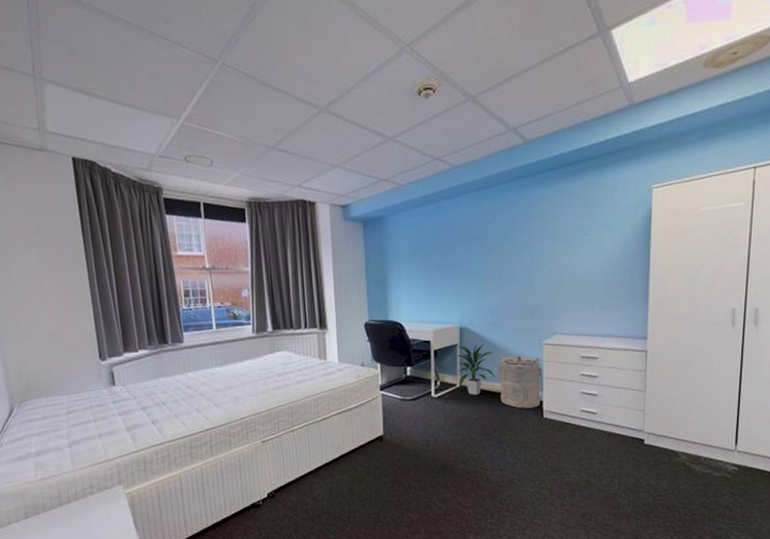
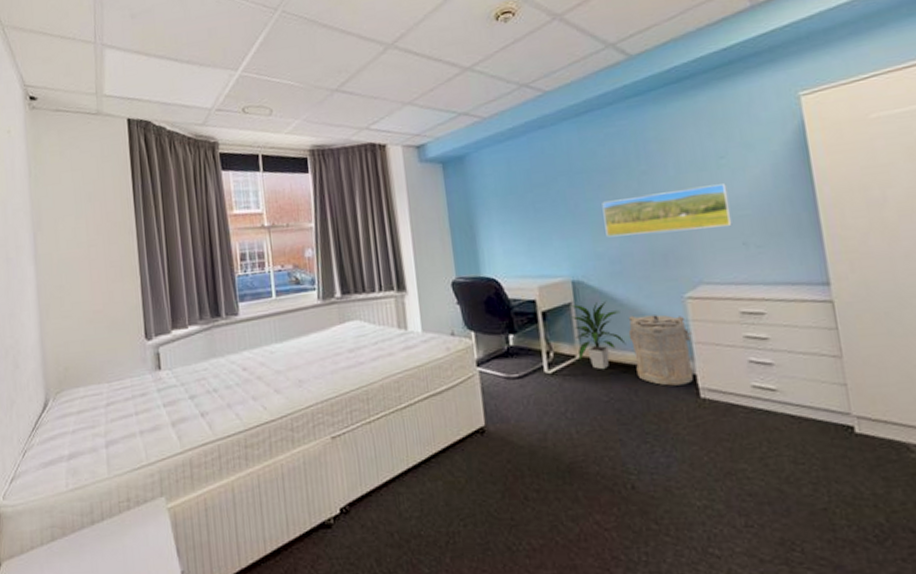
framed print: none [490,256,586,294] -> present [602,183,732,237]

